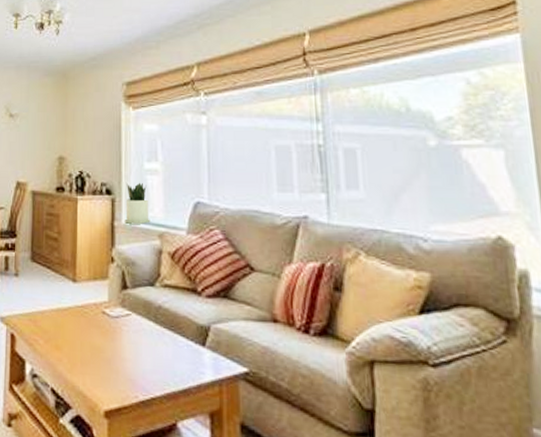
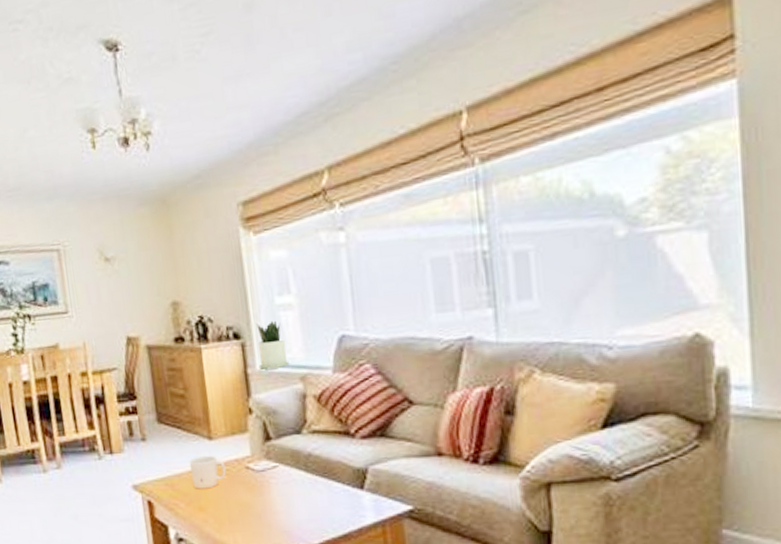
mug: none [53,296,85,329] -> present [189,455,227,489]

